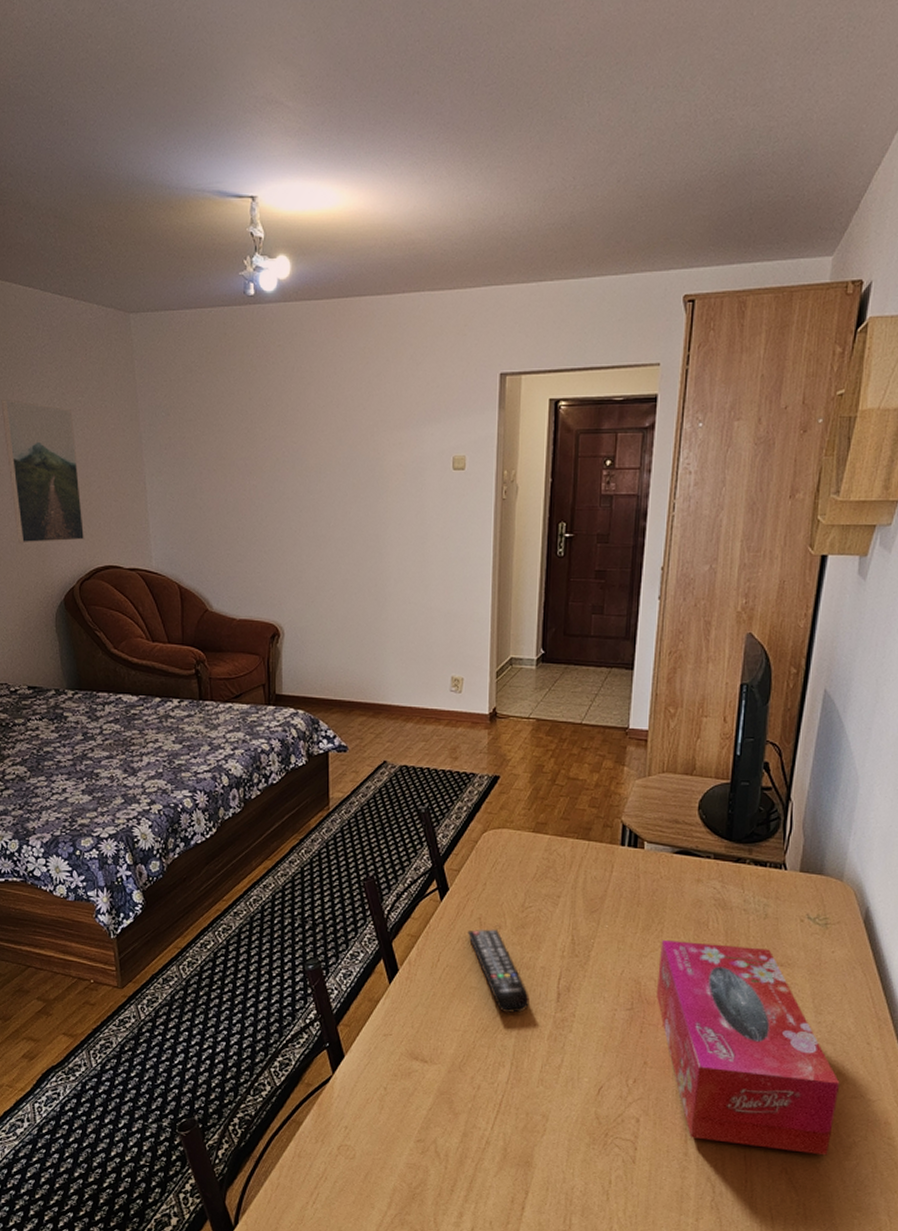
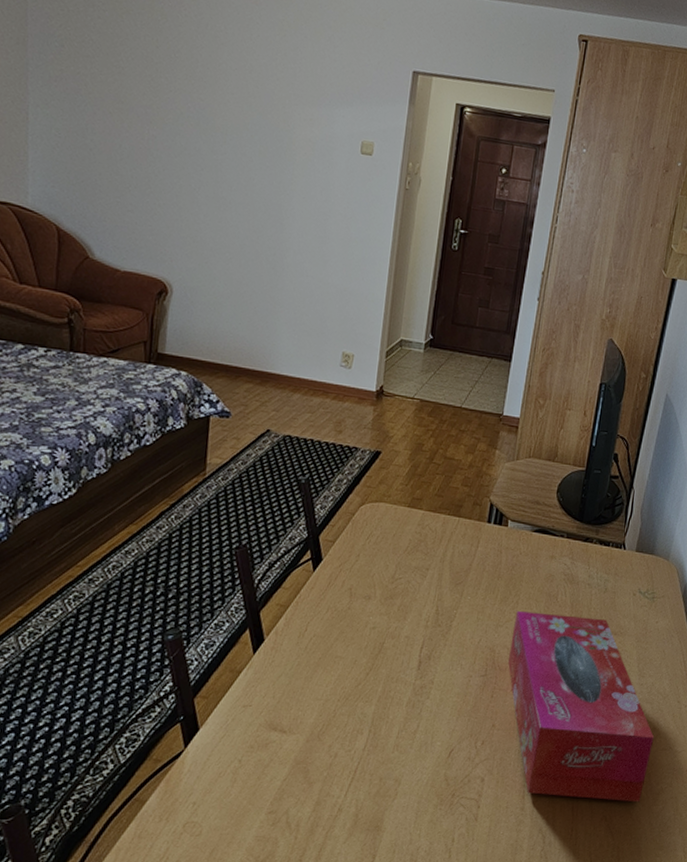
remote control: present [467,929,530,1014] -> none [336,599,392,682]

